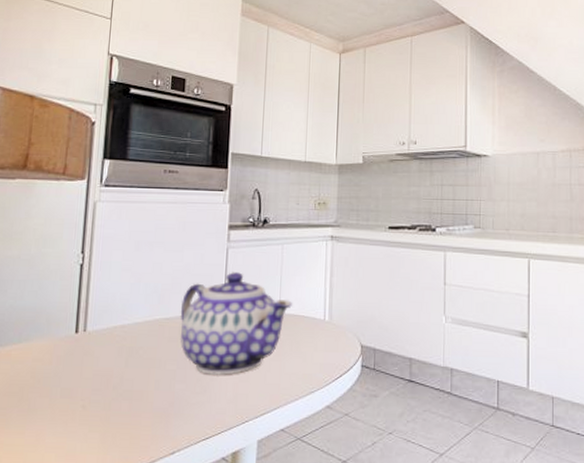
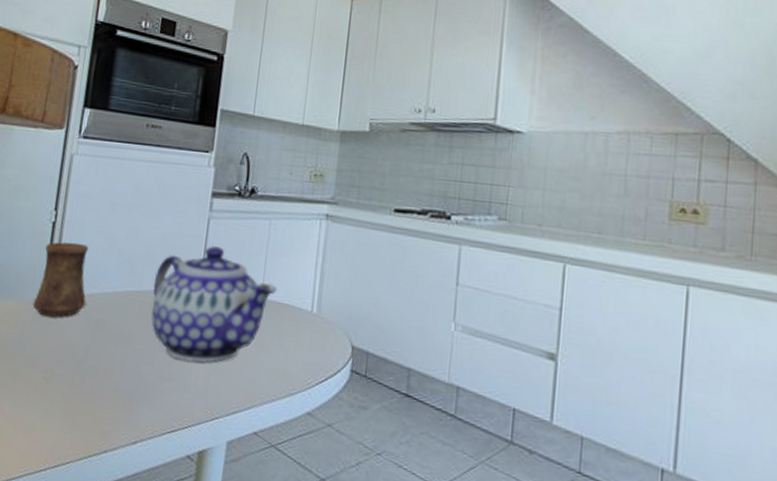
cup: none [66,280,118,350] -> present [32,242,89,317]

